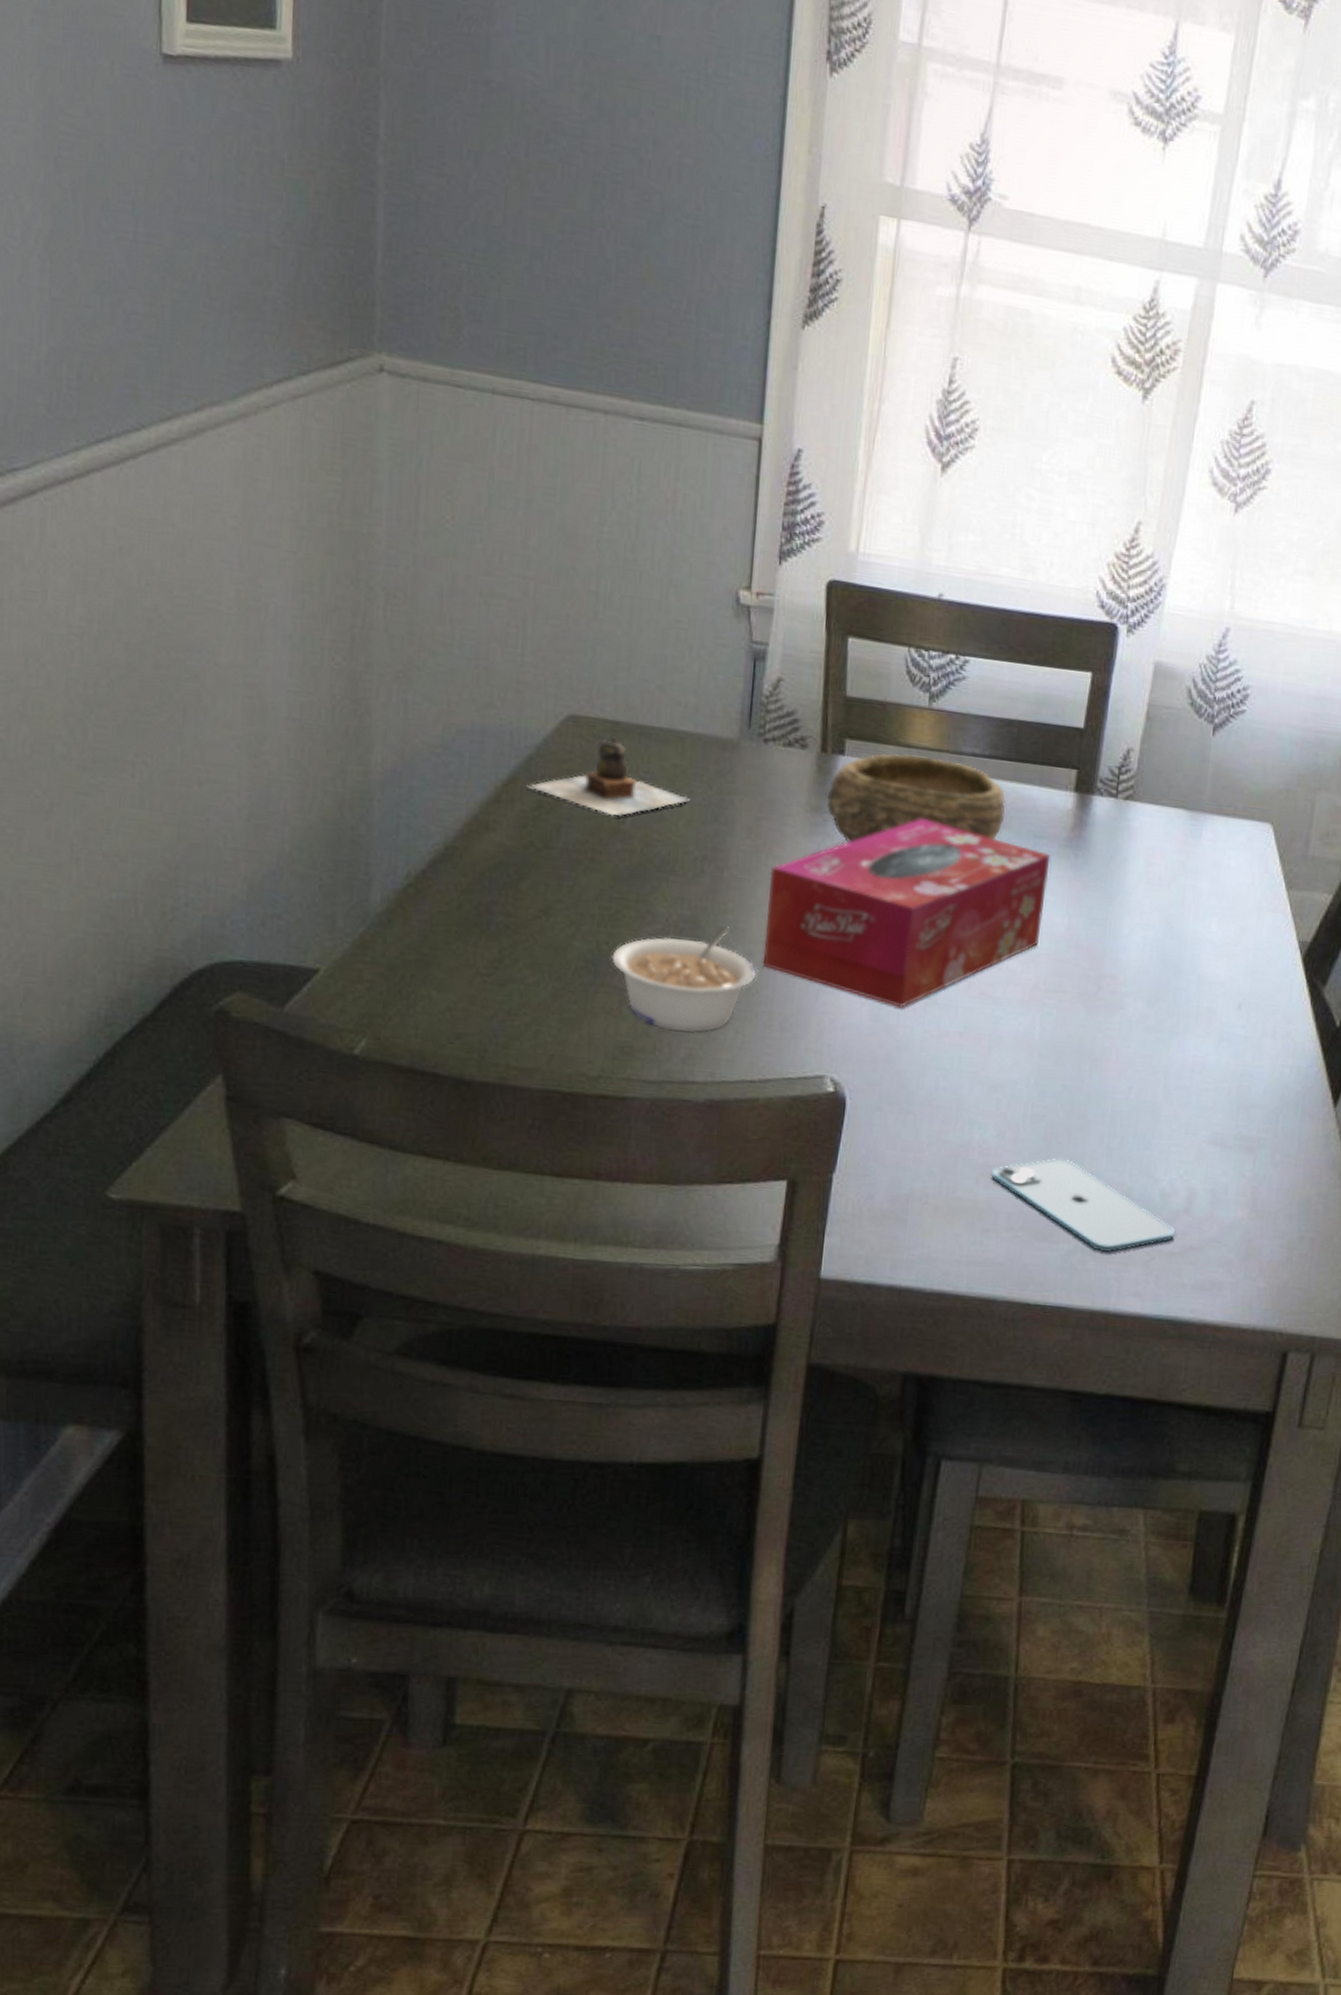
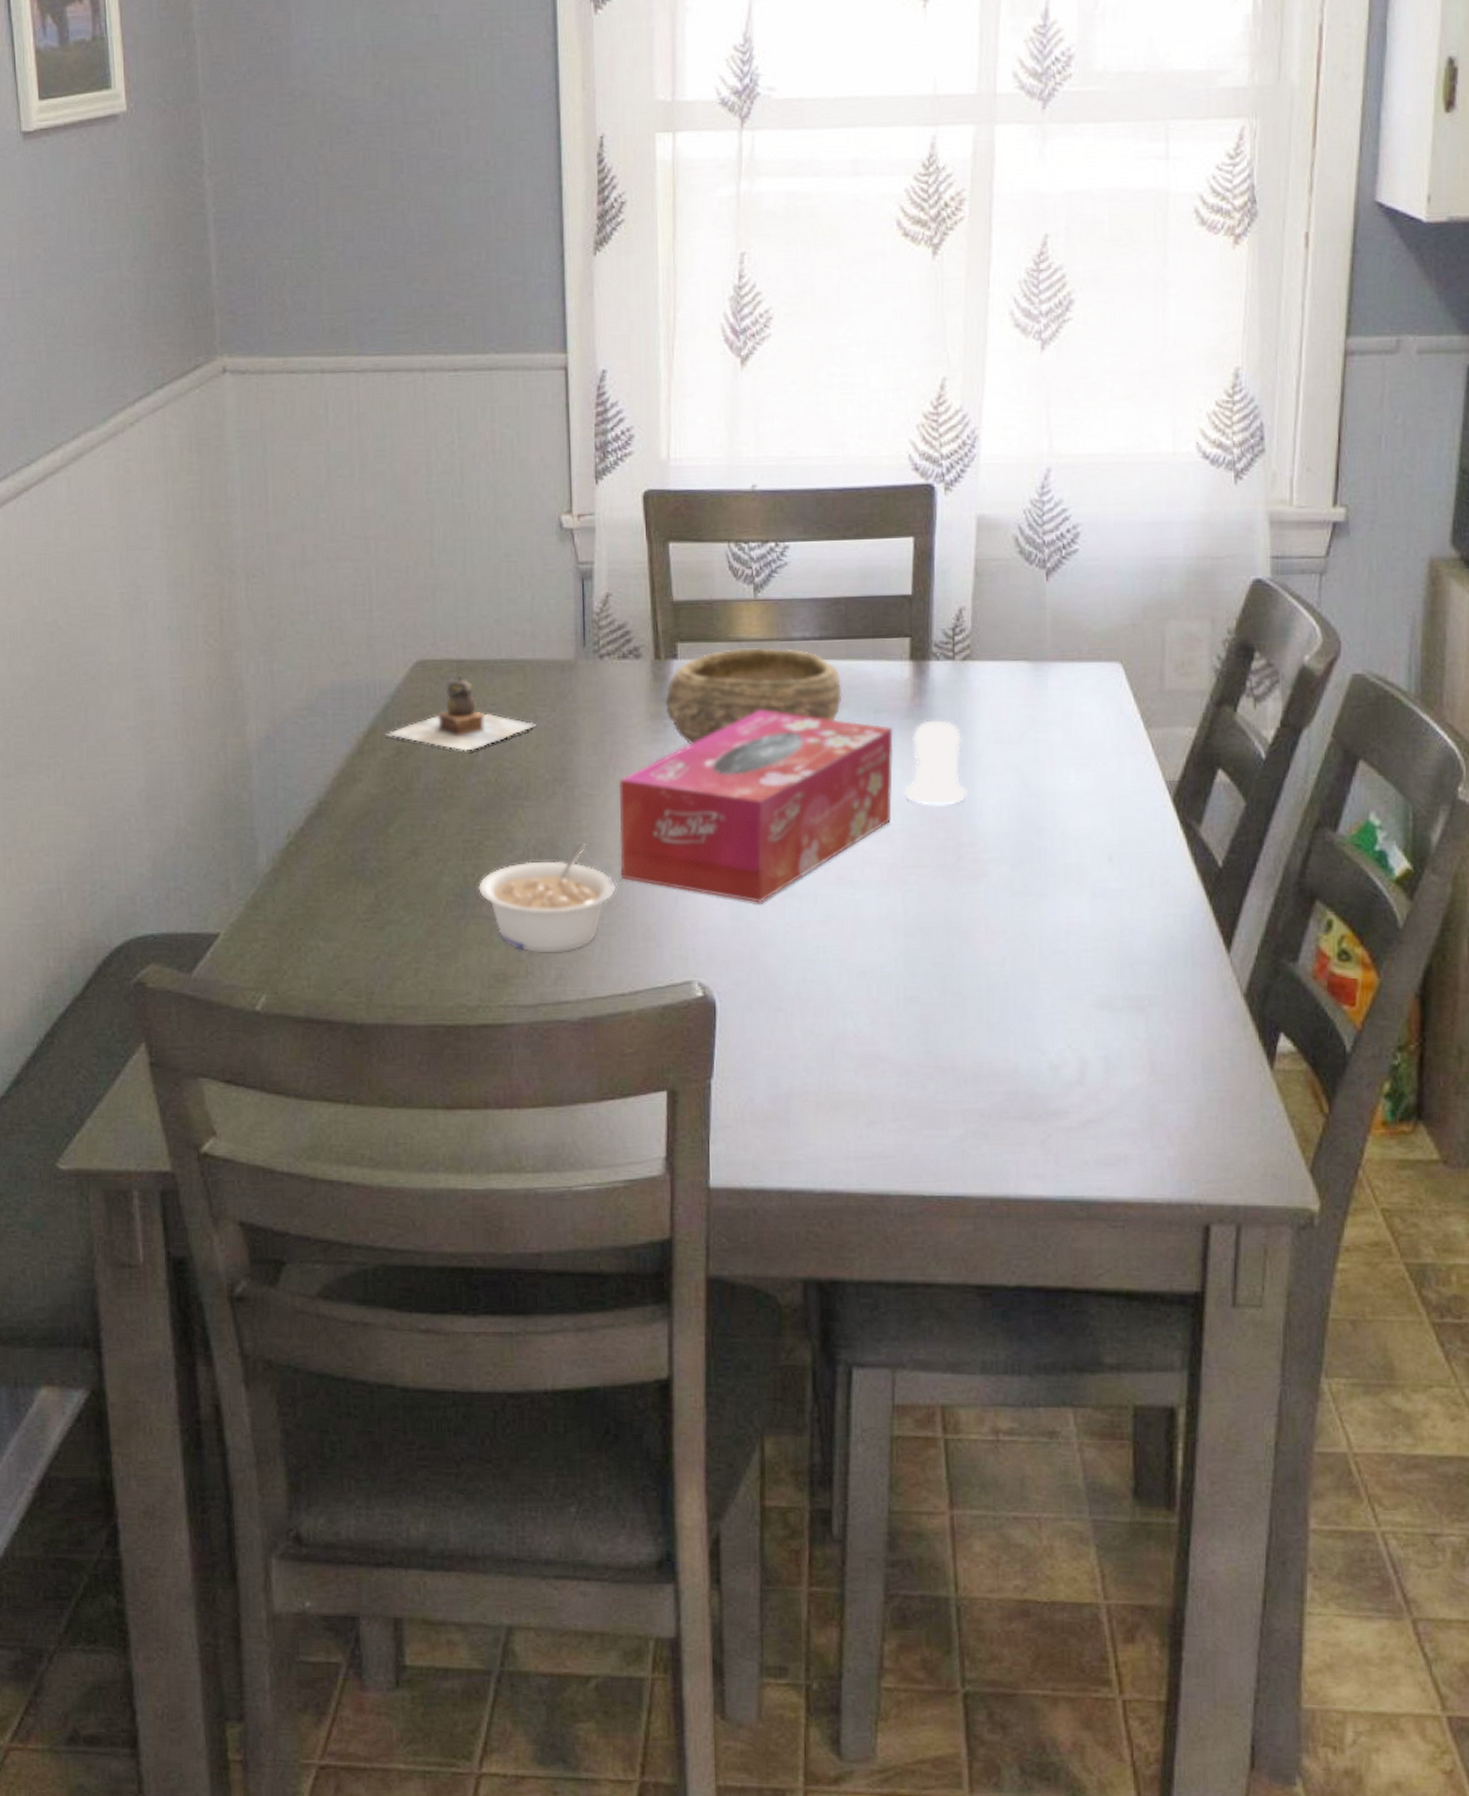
smartphone: present [991,1157,1175,1253] -> none [870,1039,1069,1135]
salt shaker: none [1054,852,1115,937] -> present [904,720,967,805]

